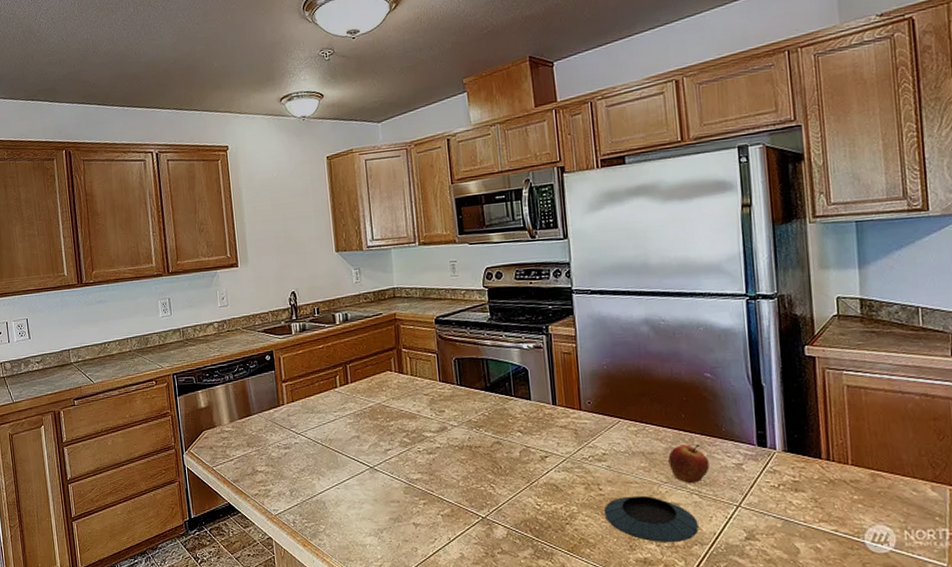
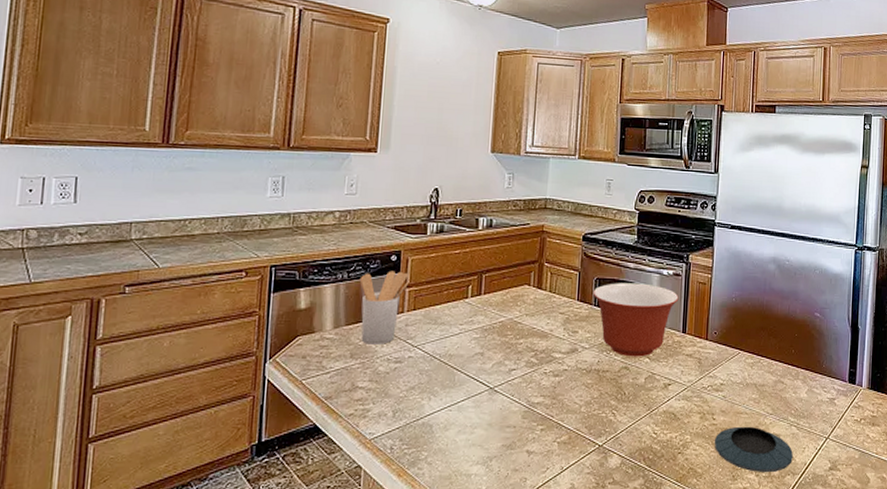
utensil holder: none [243,369,284,434] -> present [359,270,409,344]
mixing bowl: none [453,359,544,432] -> present [592,283,679,357]
fruit: present [668,444,710,484] -> none [776,378,809,416]

